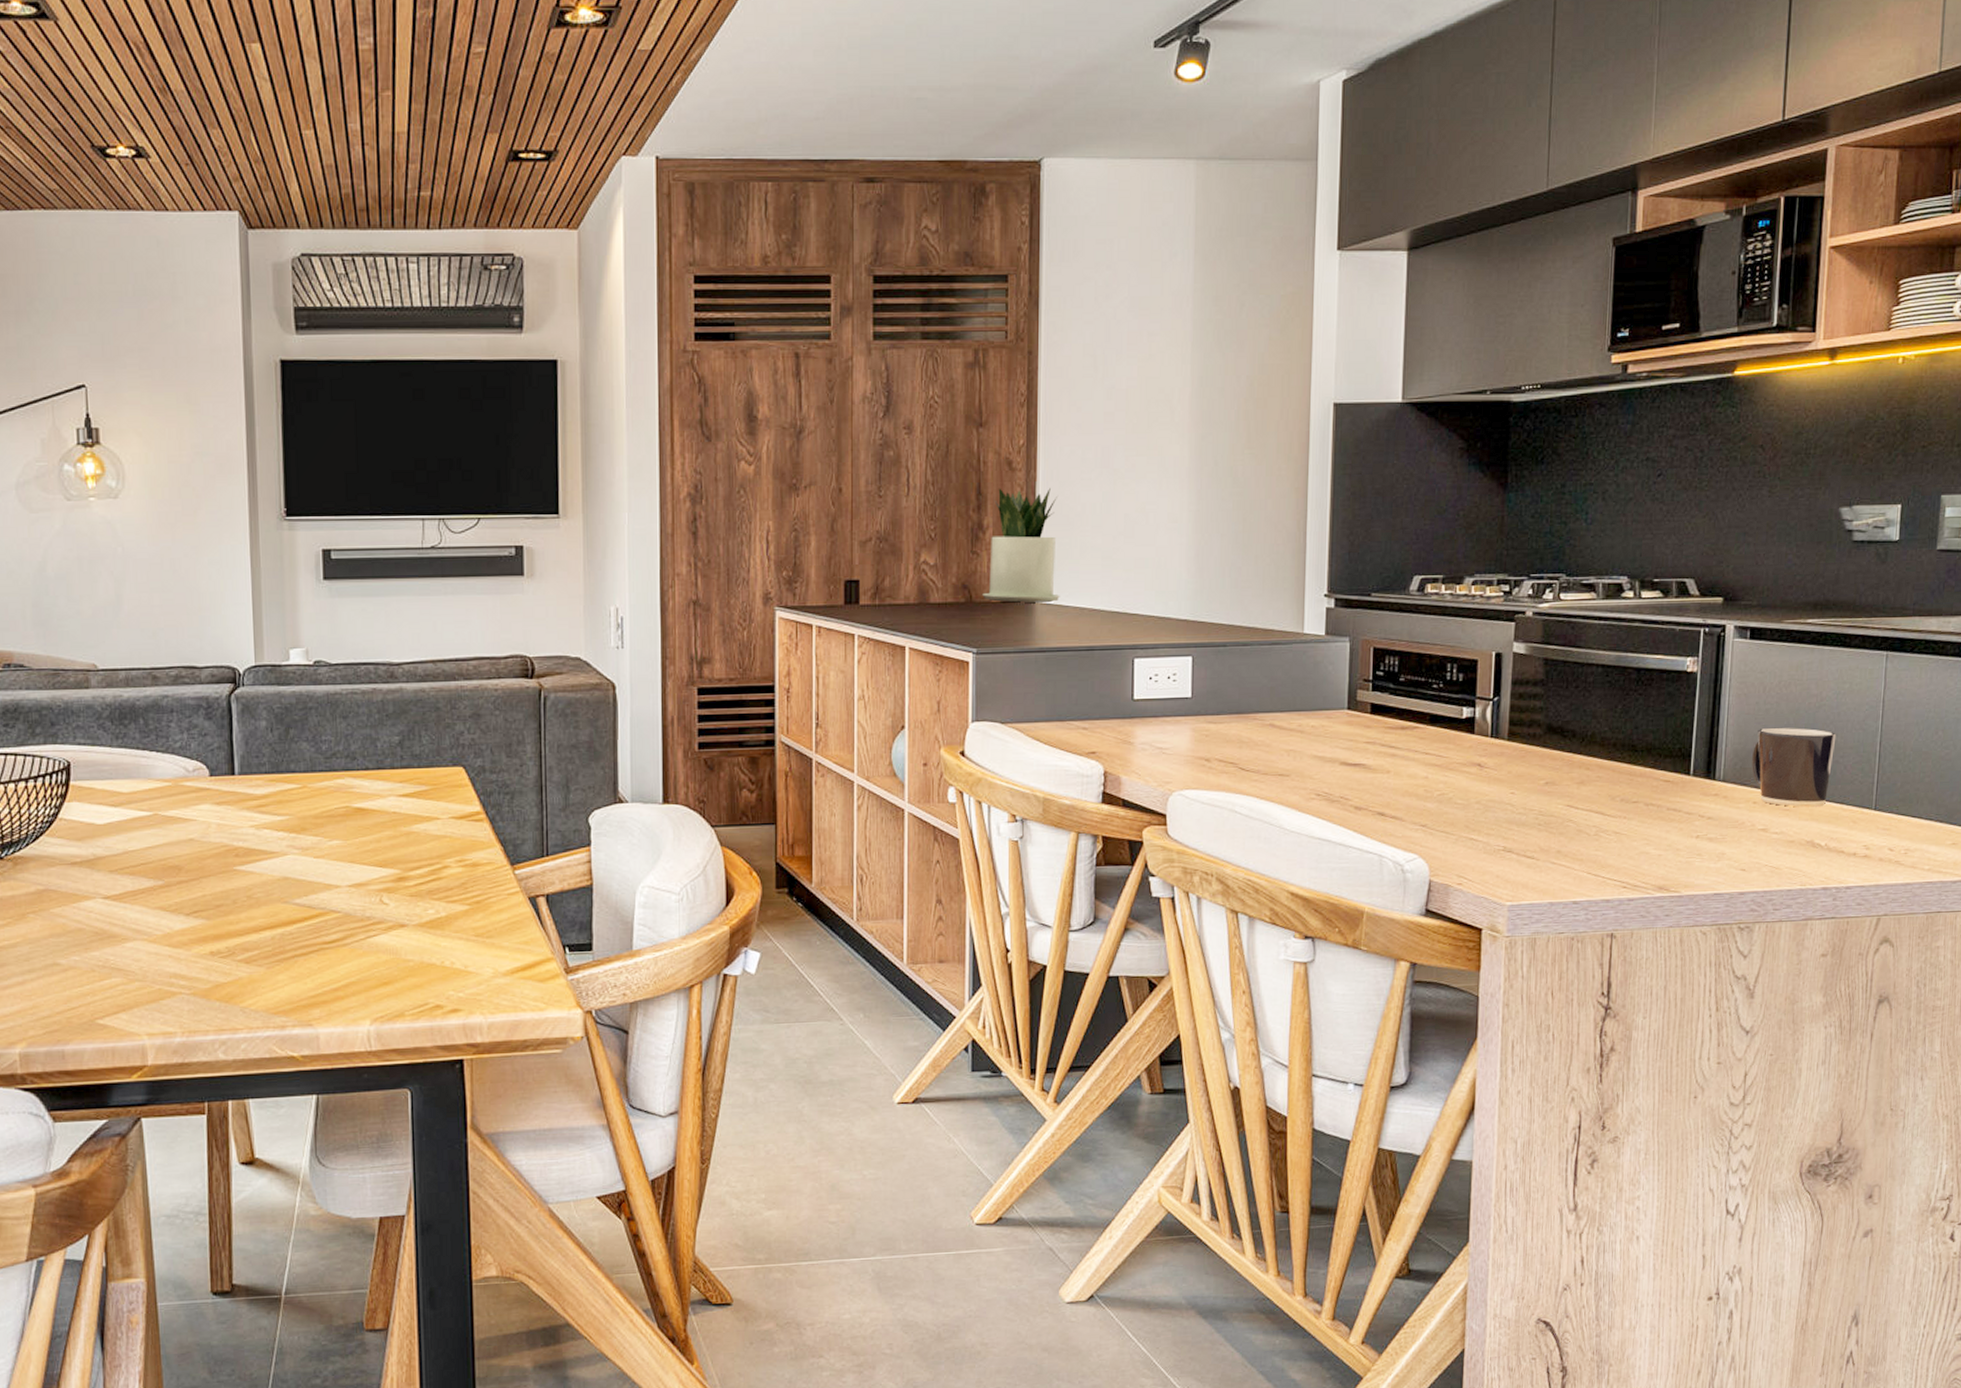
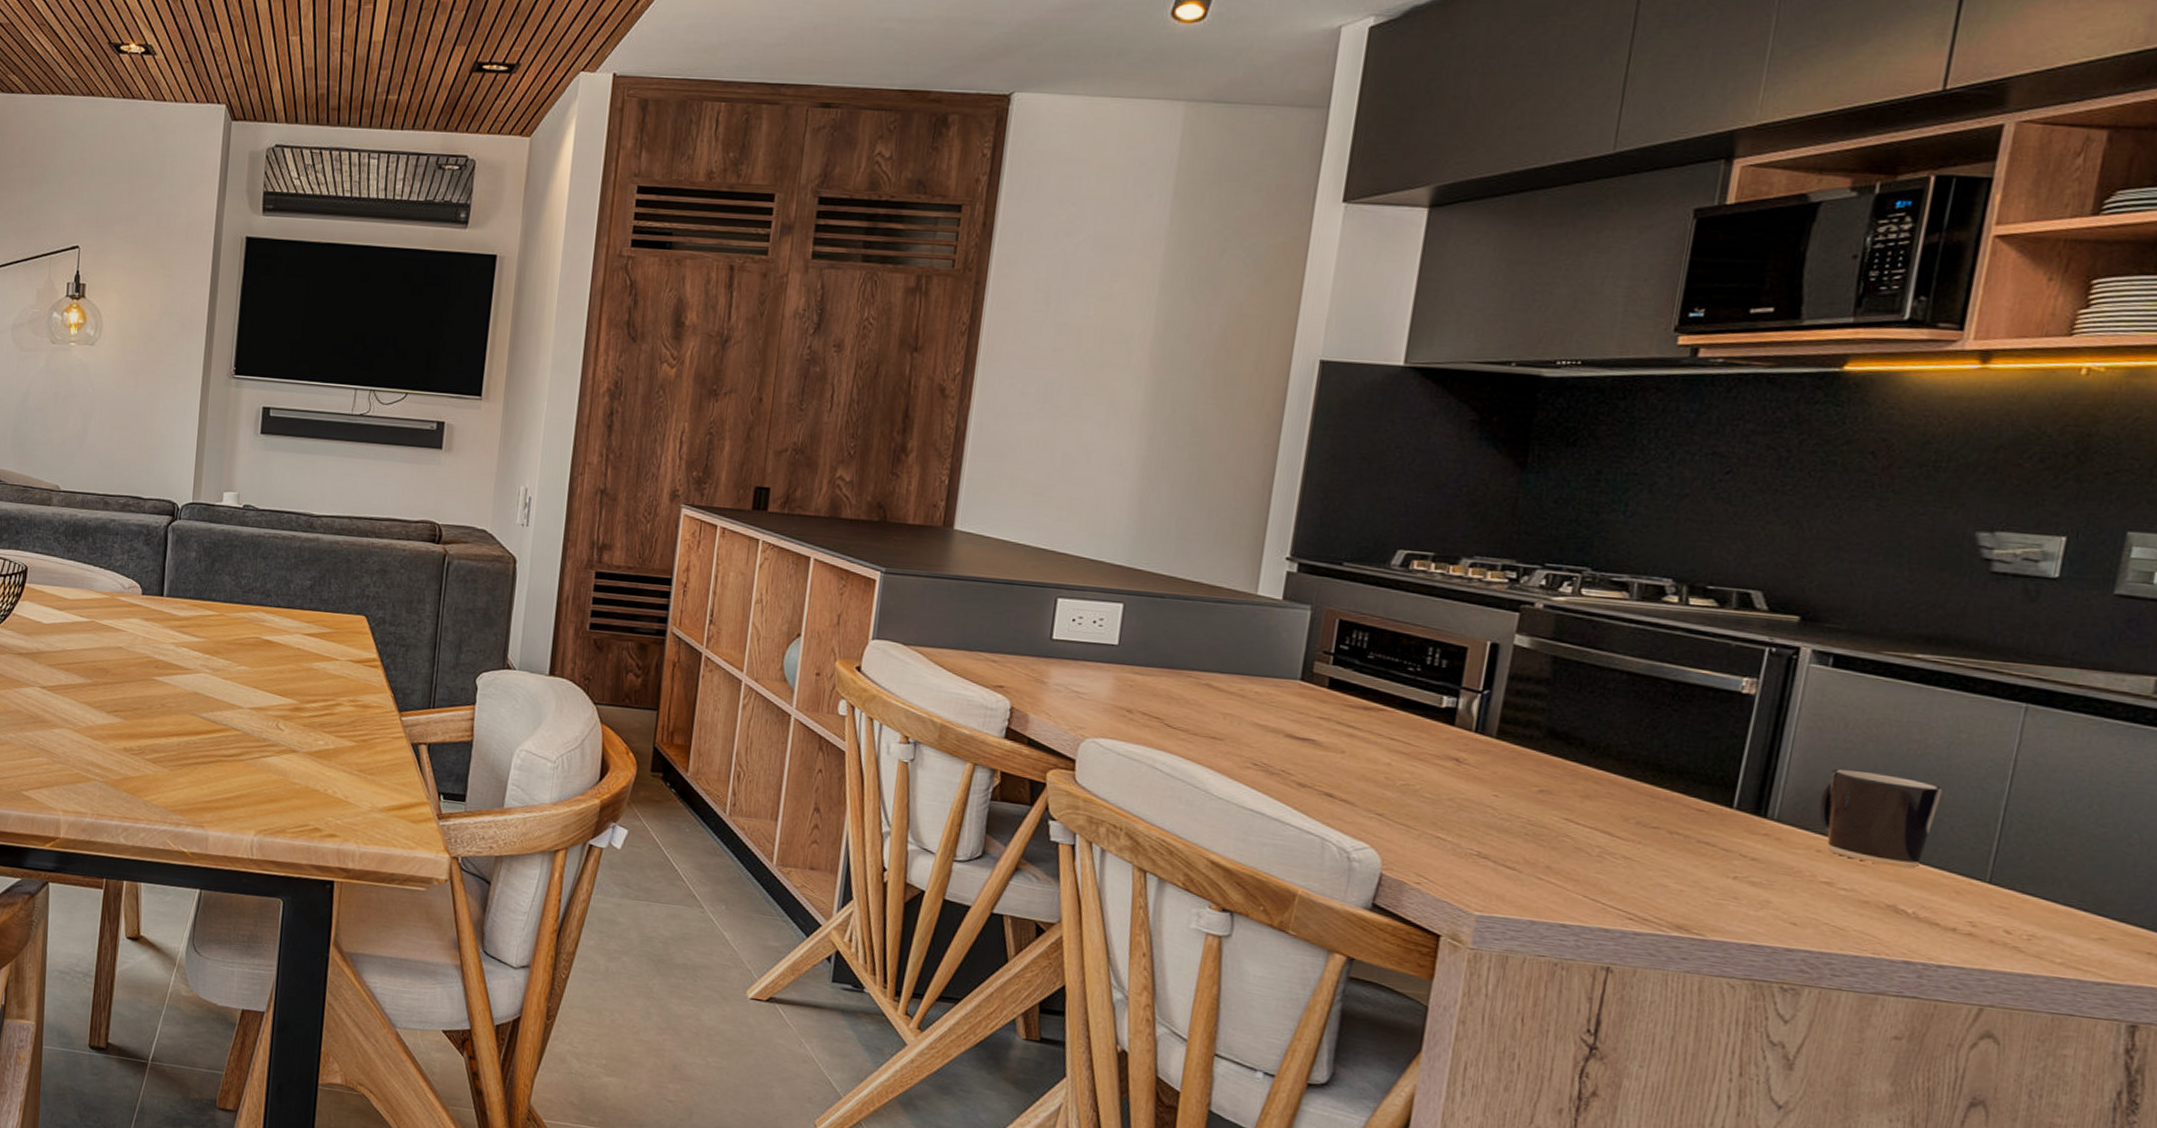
planter: present [981,488,1060,604] -> none [896,413,991,532]

